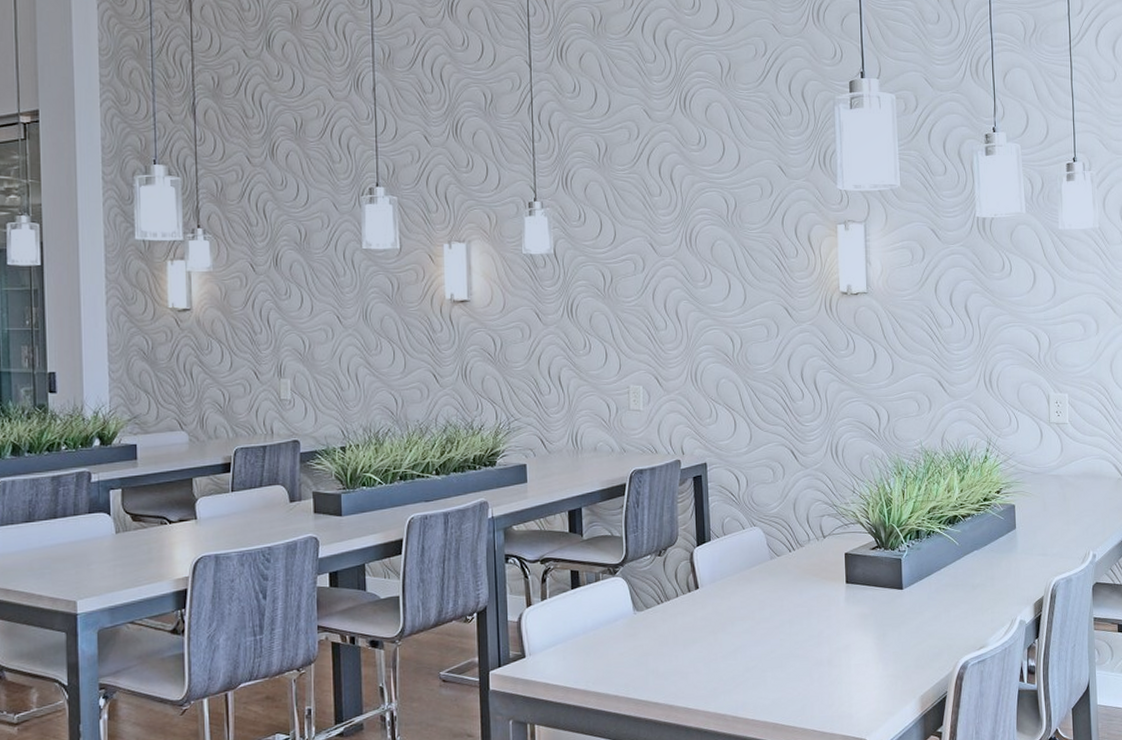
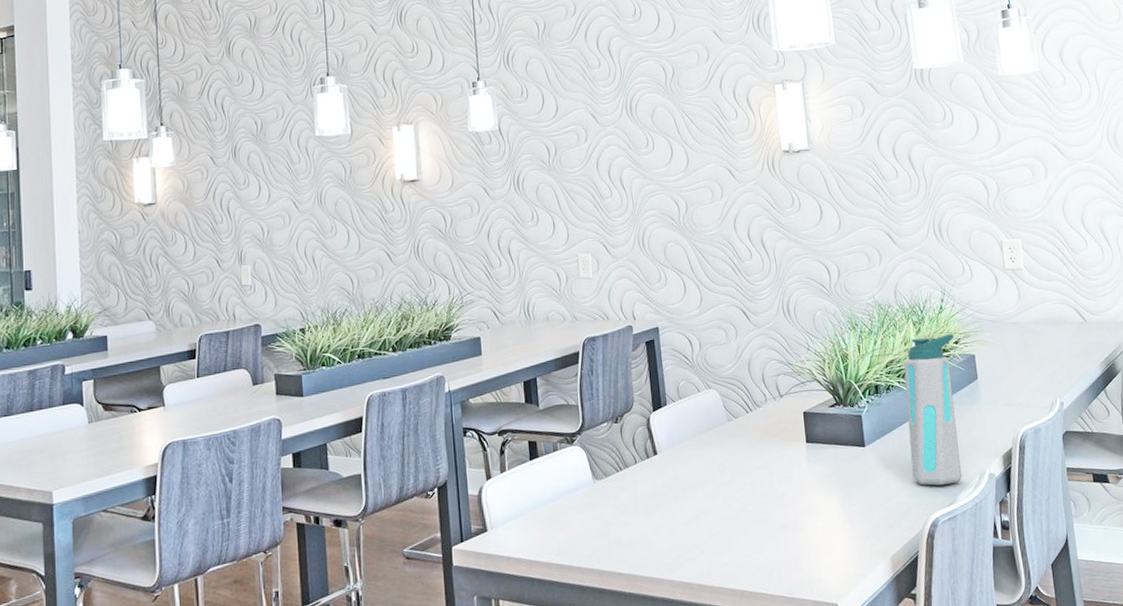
water bottle: none [945,482,996,630] -> present [903,333,962,486]

